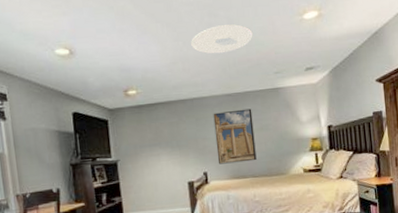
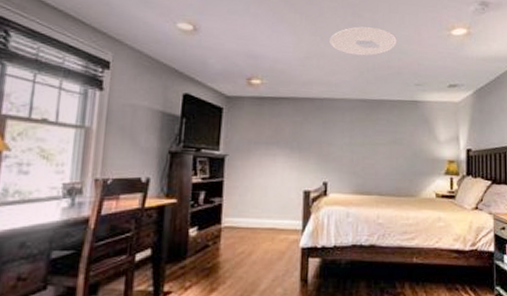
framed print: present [213,108,257,165] -> none [341,117,386,177]

